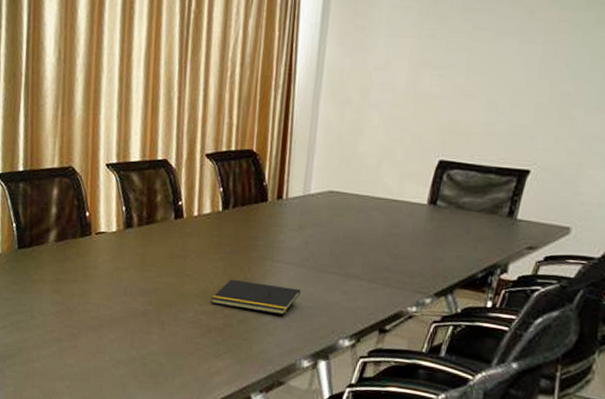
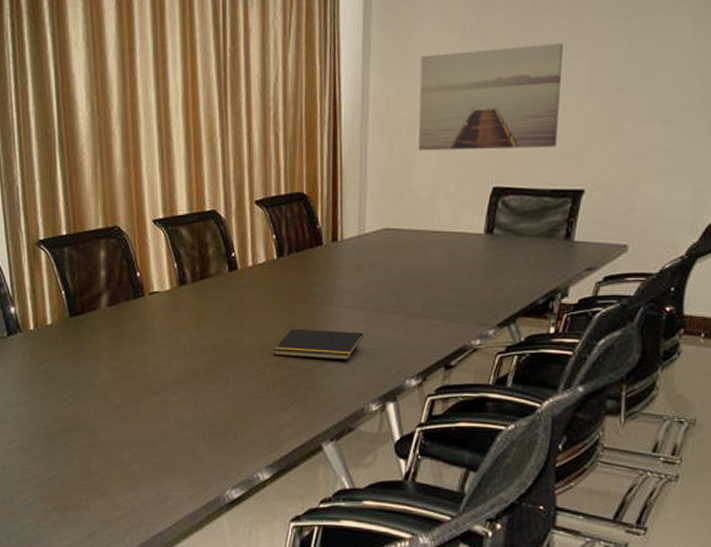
wall art: none [368,28,518,127] -> present [418,43,564,151]

